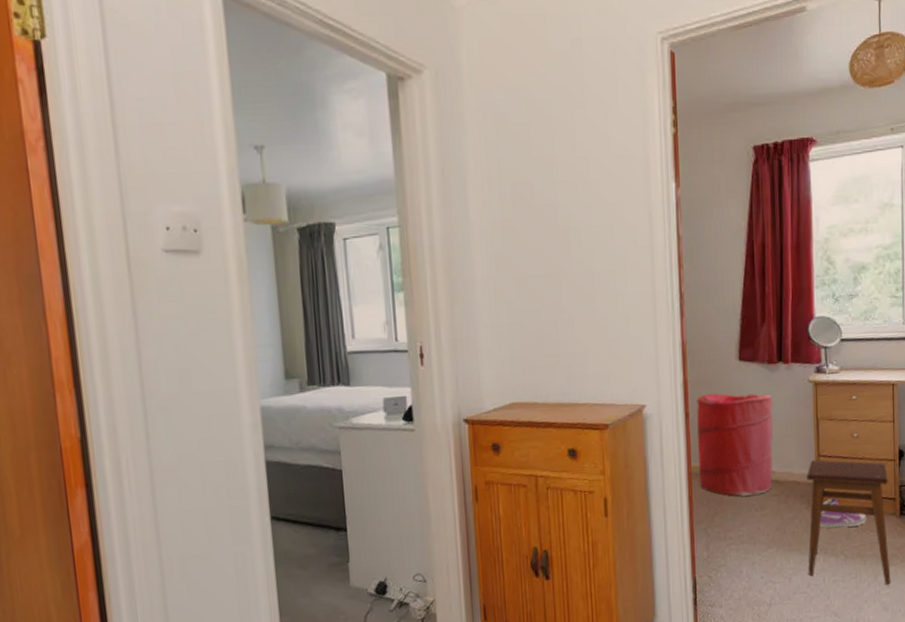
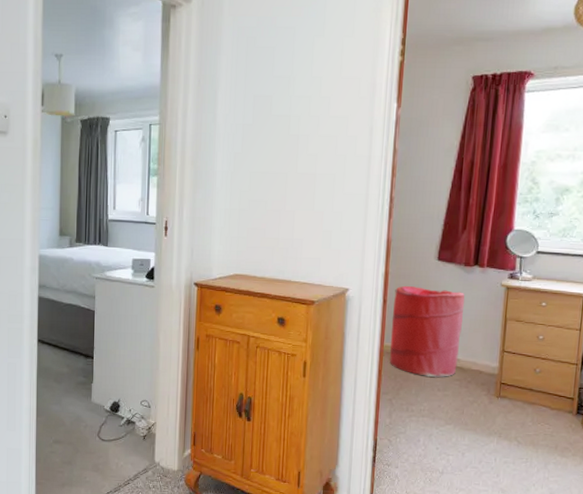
stool: present [807,460,891,586] -> none [481,354,569,475]
sneaker: present [819,497,867,528] -> none [496,389,544,417]

